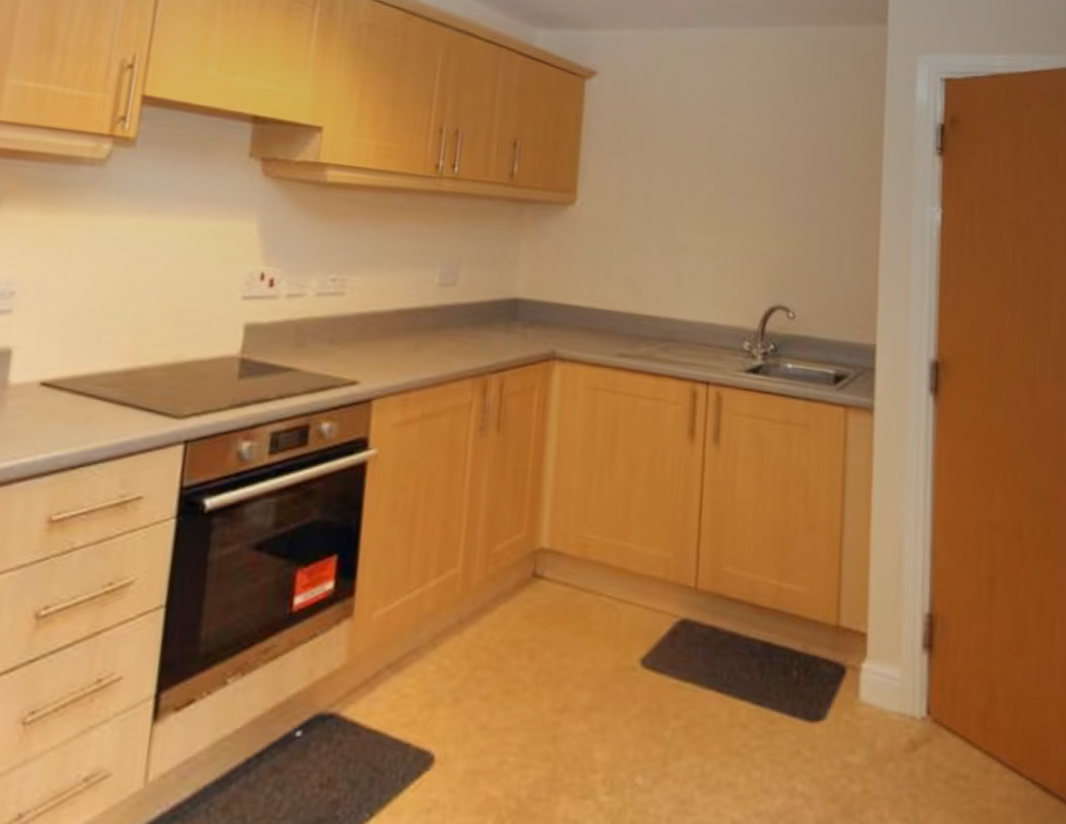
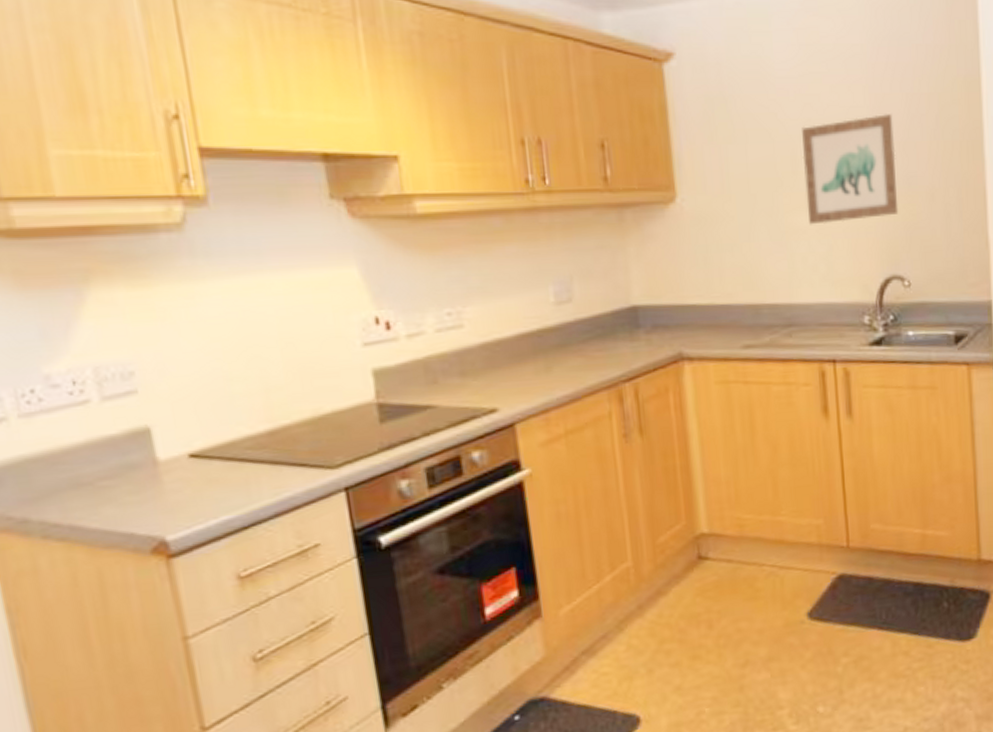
wall art: none [701,151,795,247] -> present [802,114,899,225]

